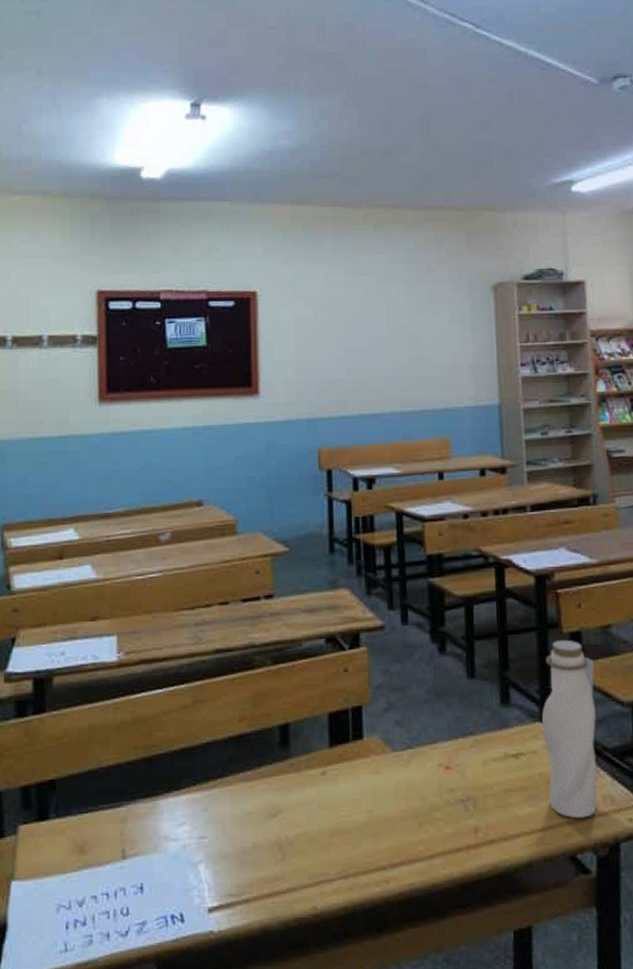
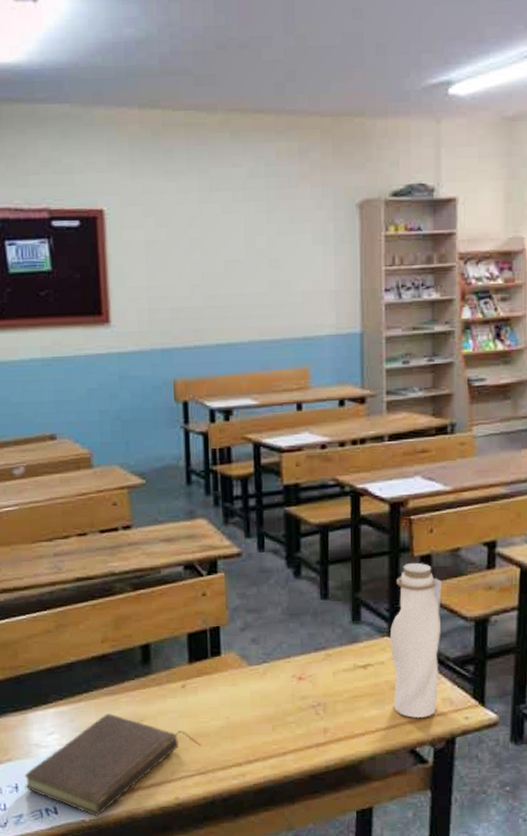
book: none [151,803,342,927] -> present [24,713,201,817]

